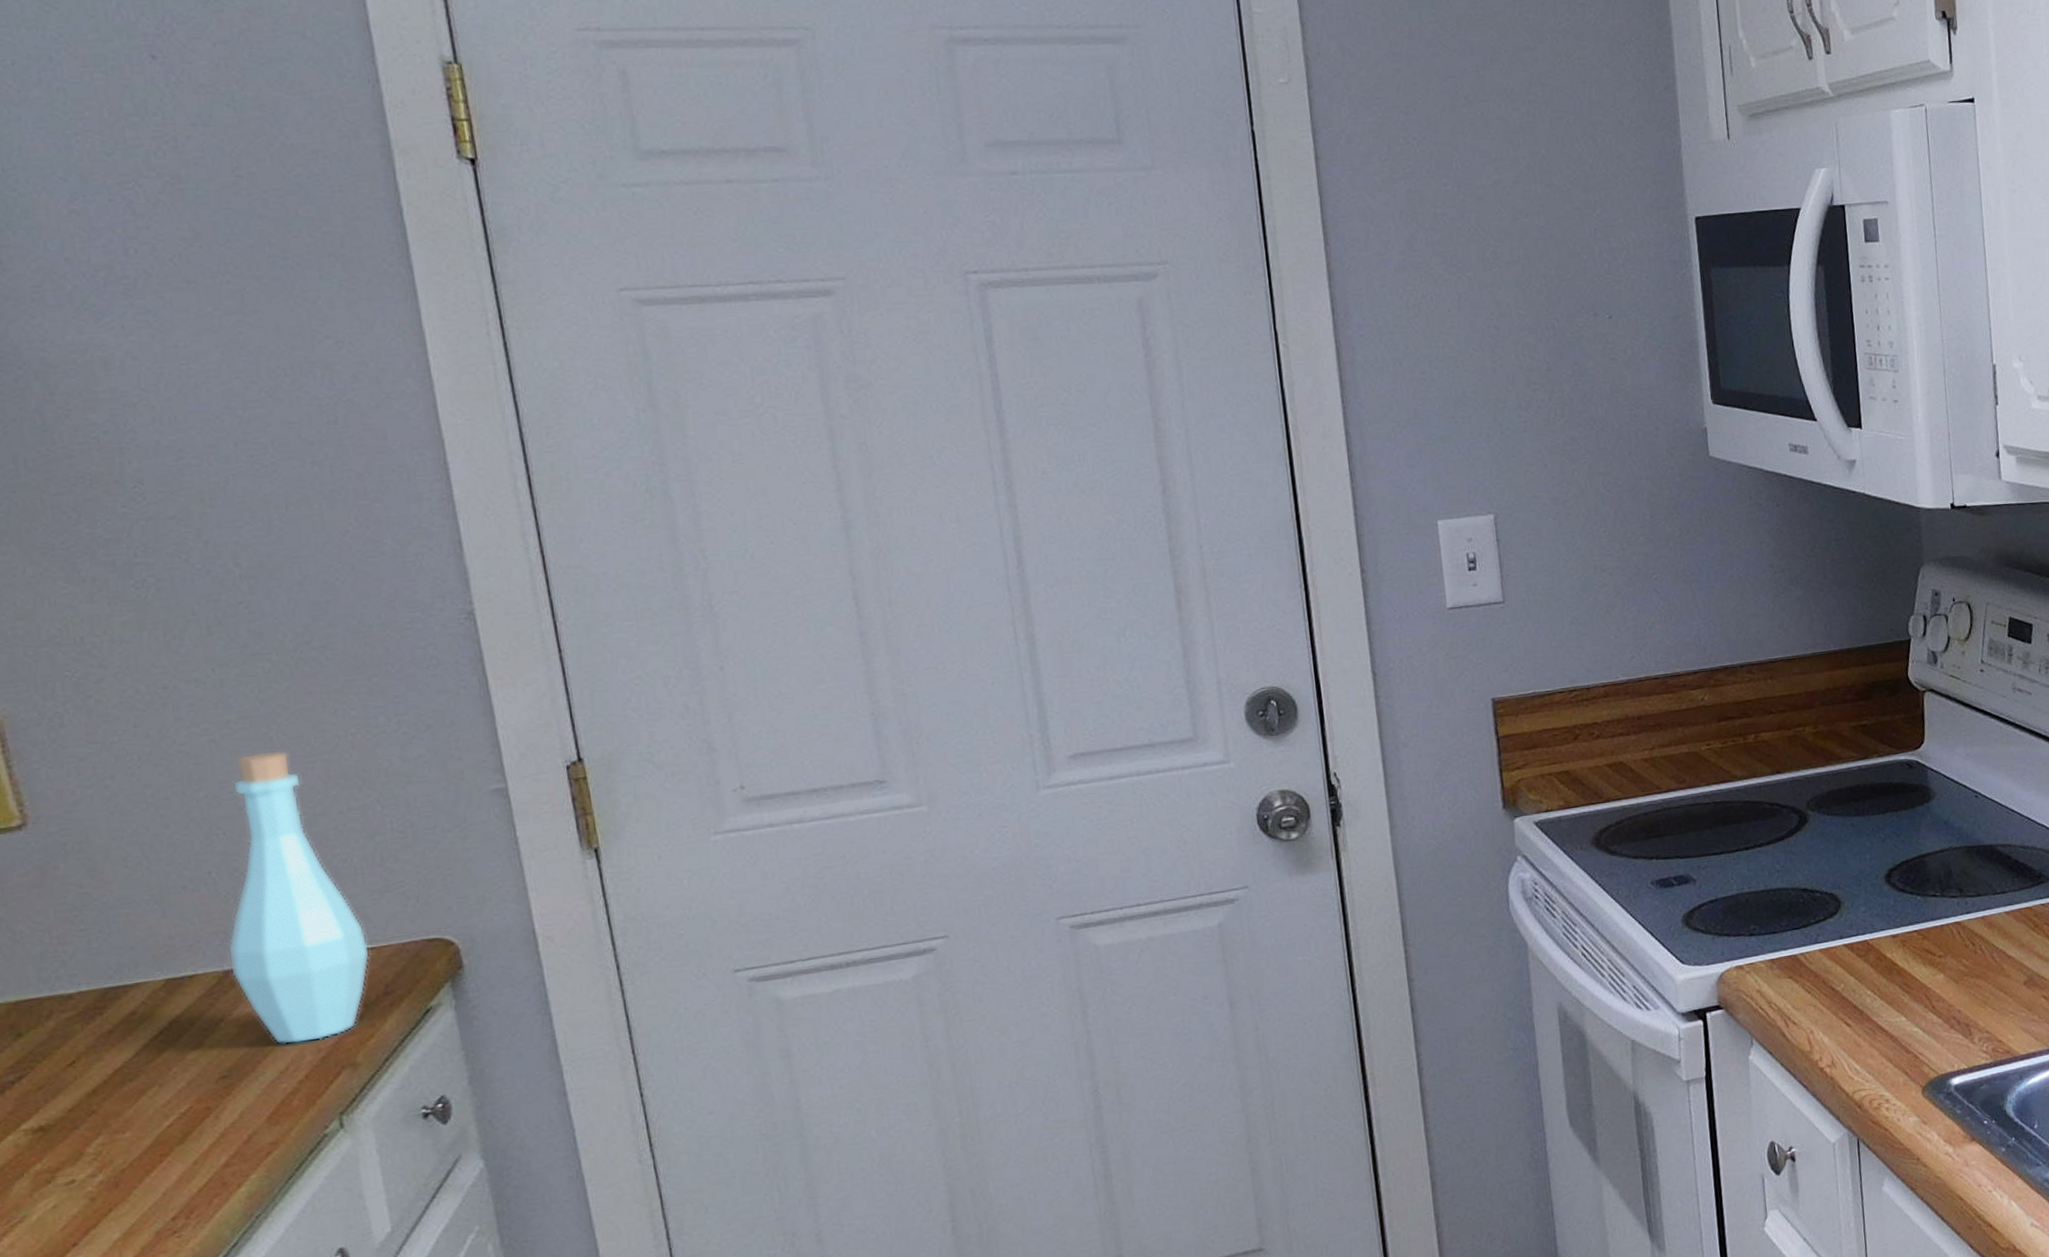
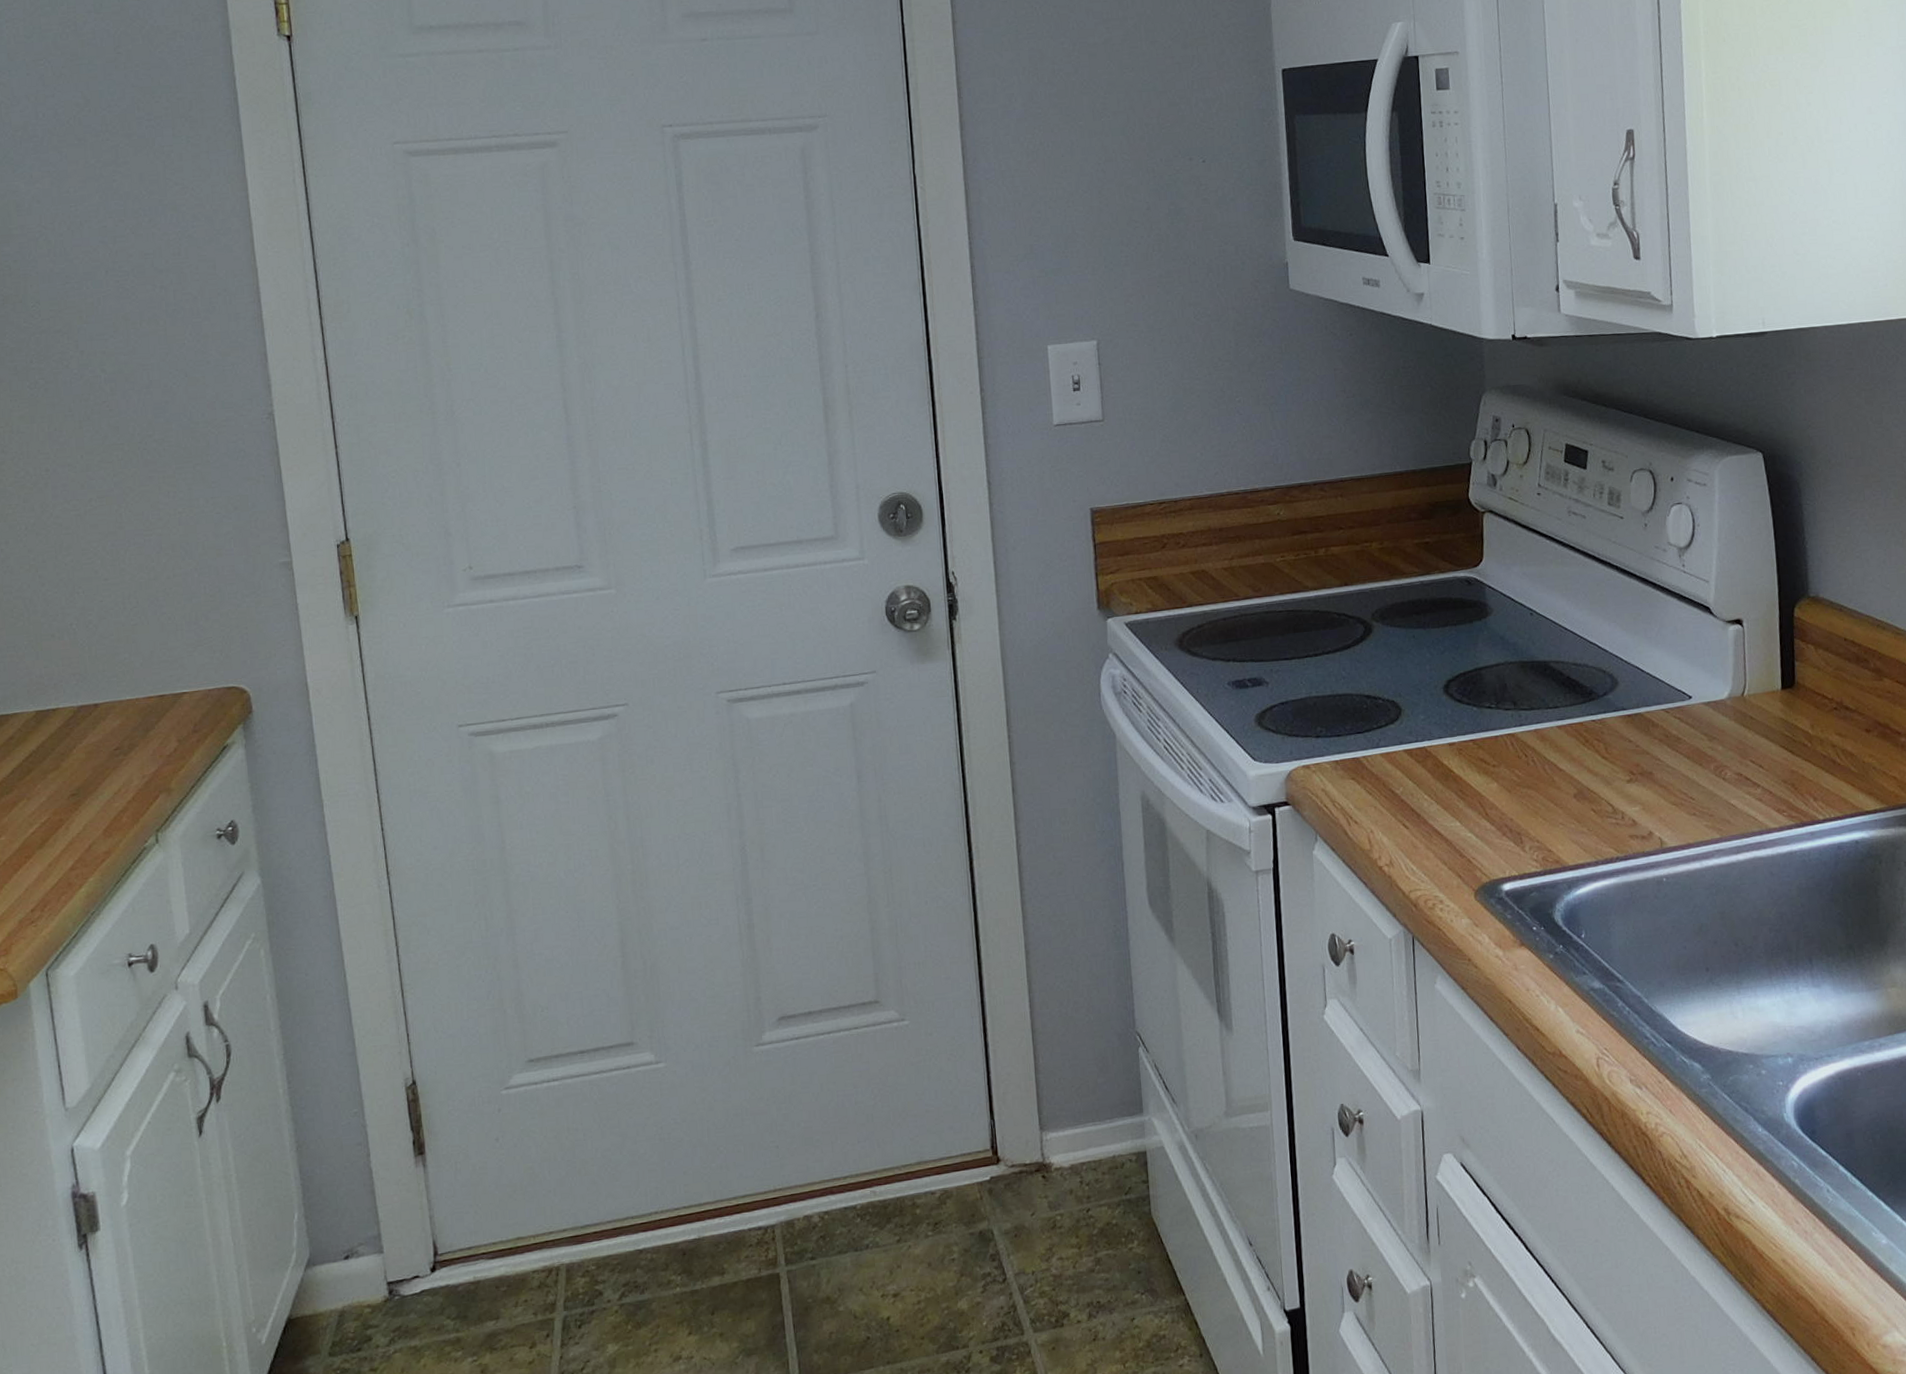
bottle: present [227,750,371,1045] -> none [81,524,185,771]

